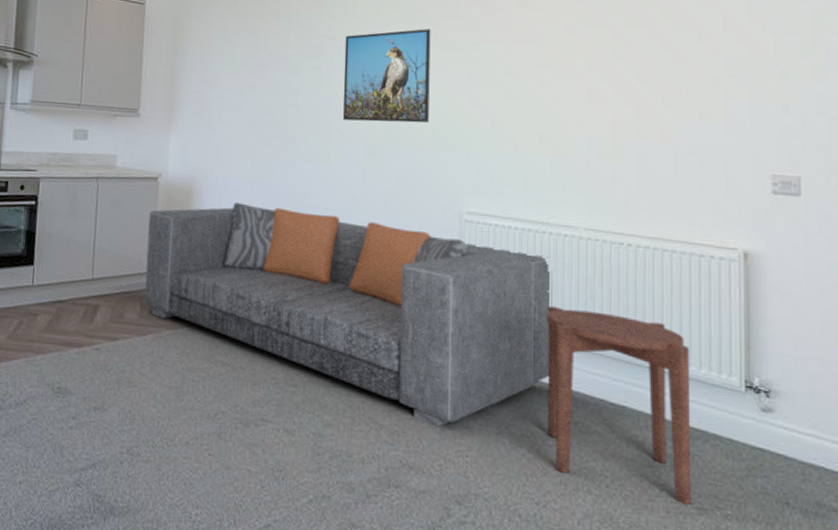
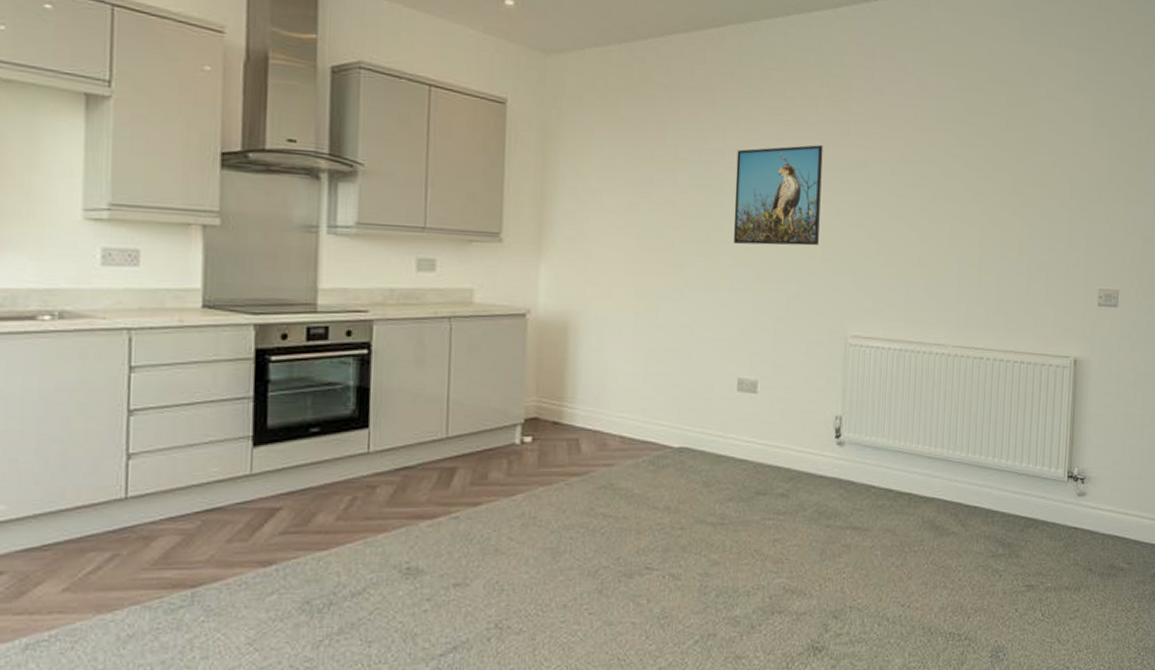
sofa: present [144,202,553,427] -> none [512,338,924,549]
side table: present [546,306,692,506] -> none [914,421,1029,585]

